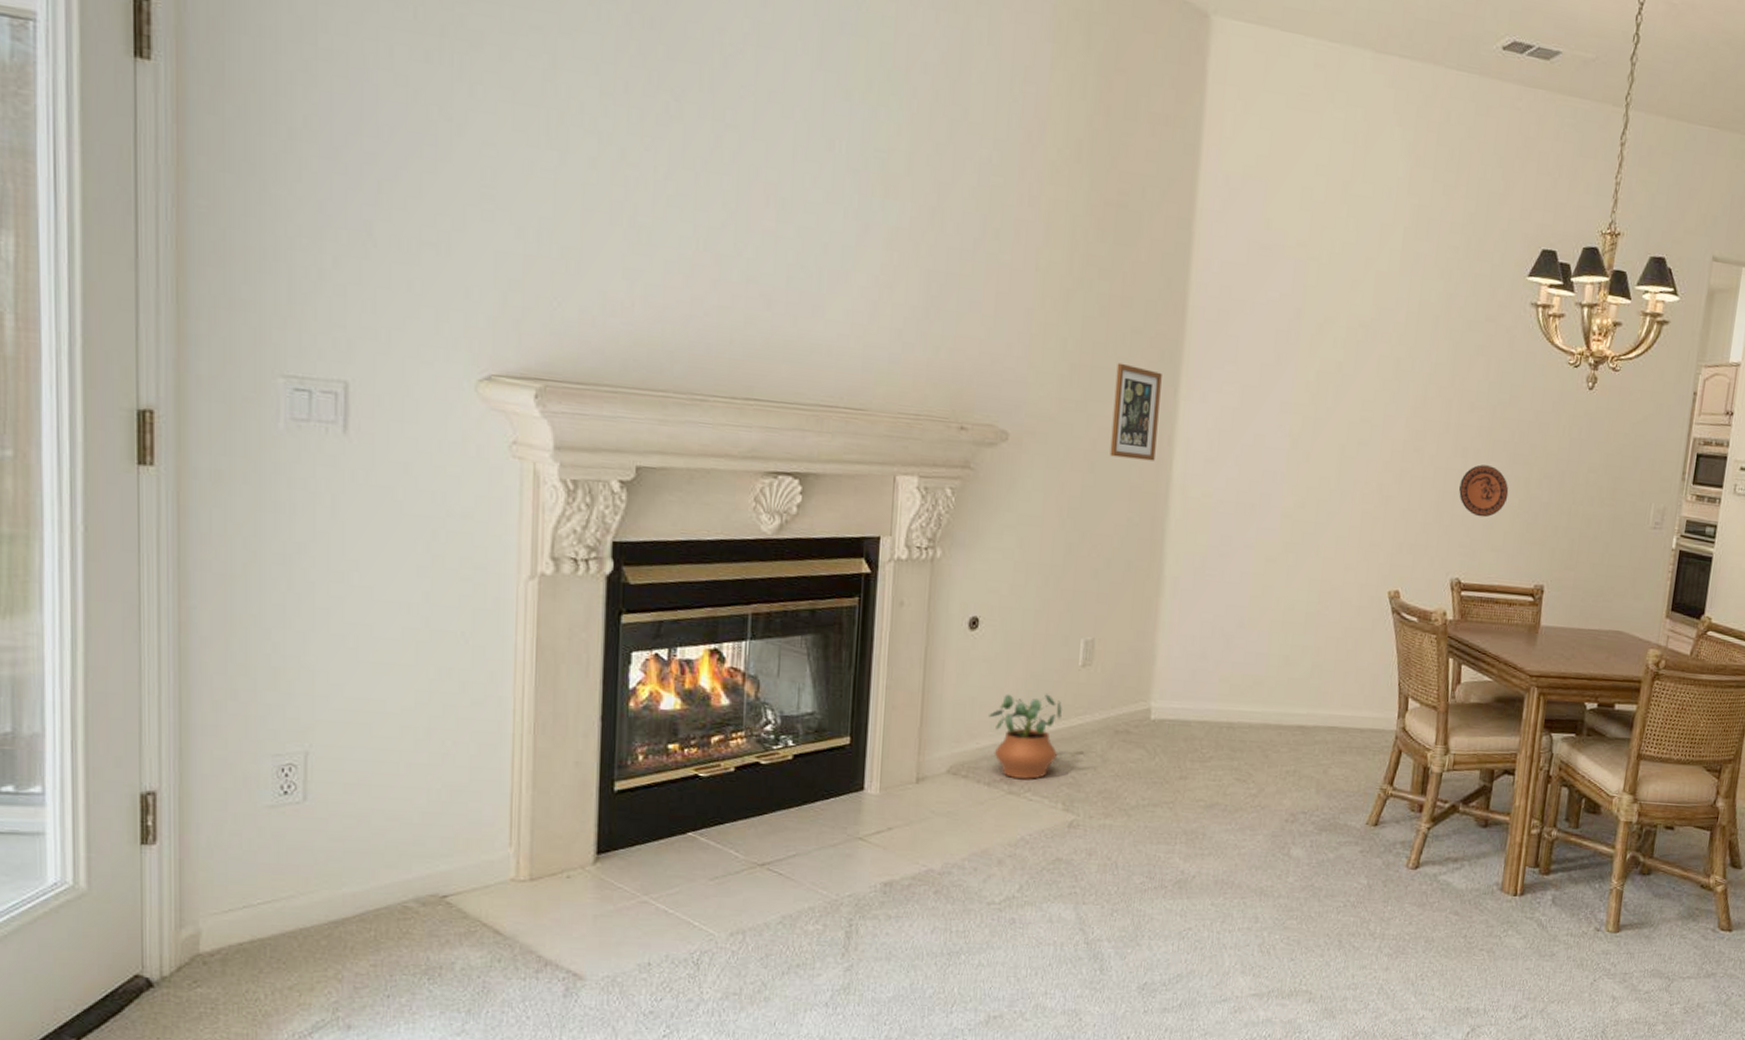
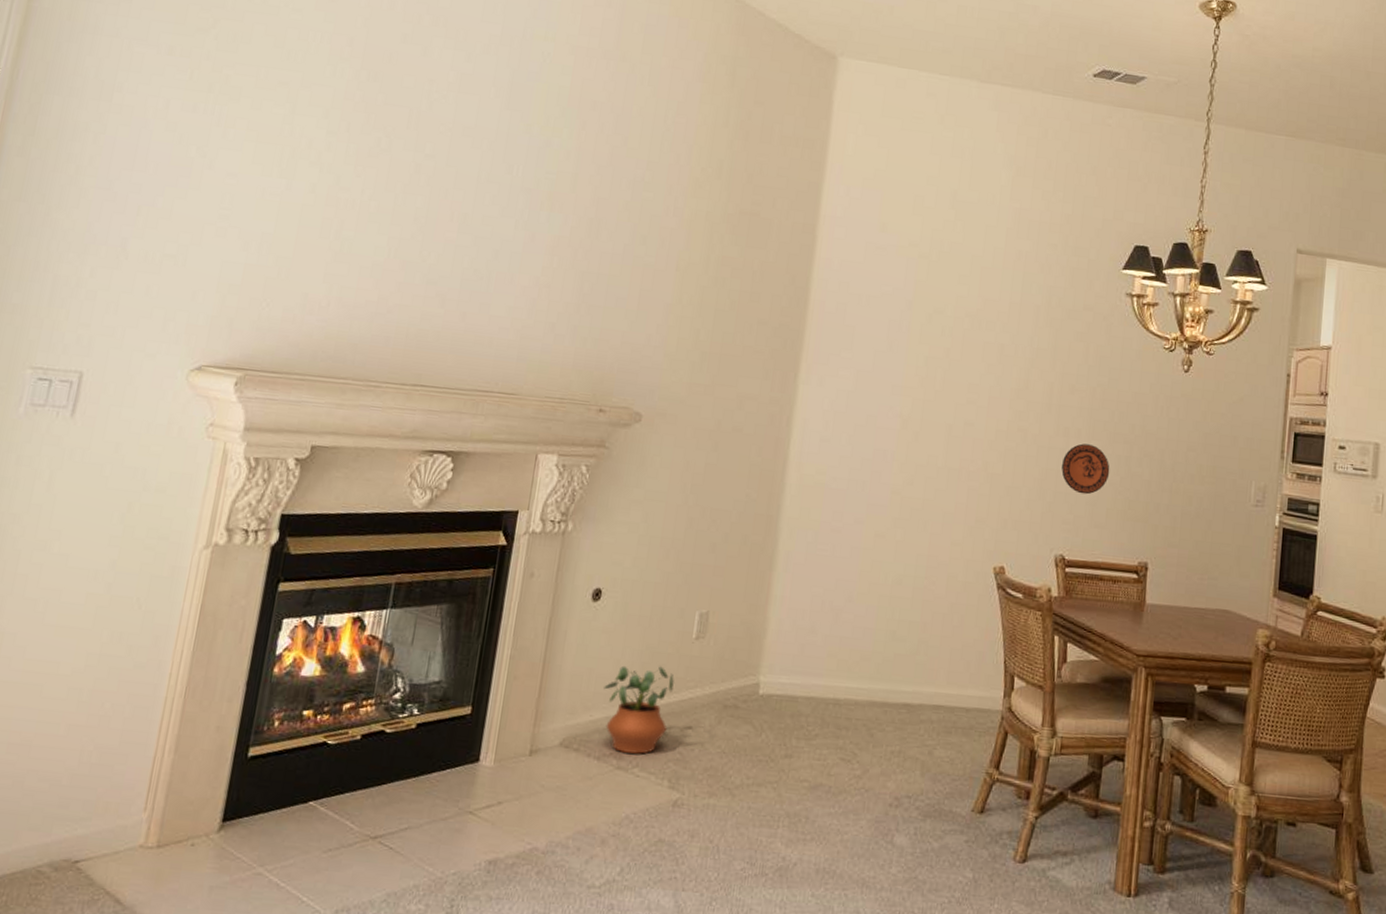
picture frame: present [1110,363,1162,461] -> none [732,350,784,441]

